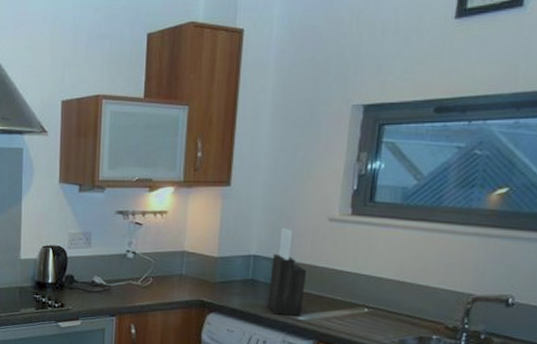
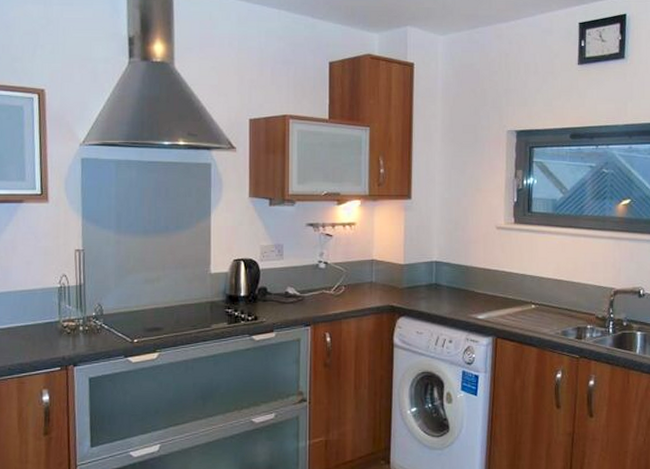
knife block: present [267,228,307,316] -> none [450,236,482,315]

